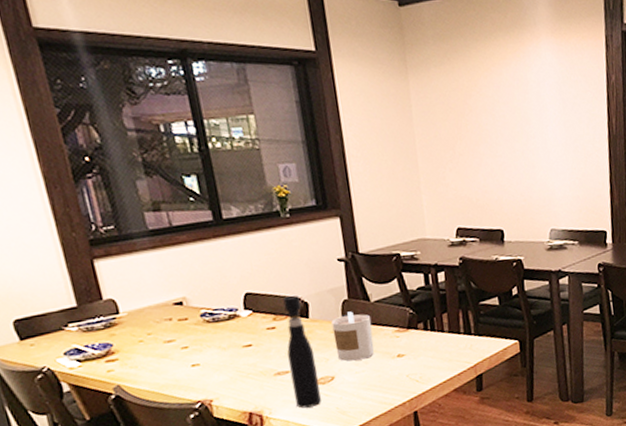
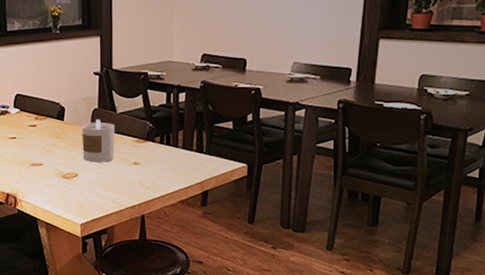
pepper grinder: present [283,295,321,409] -> none [43,100,65,197]

